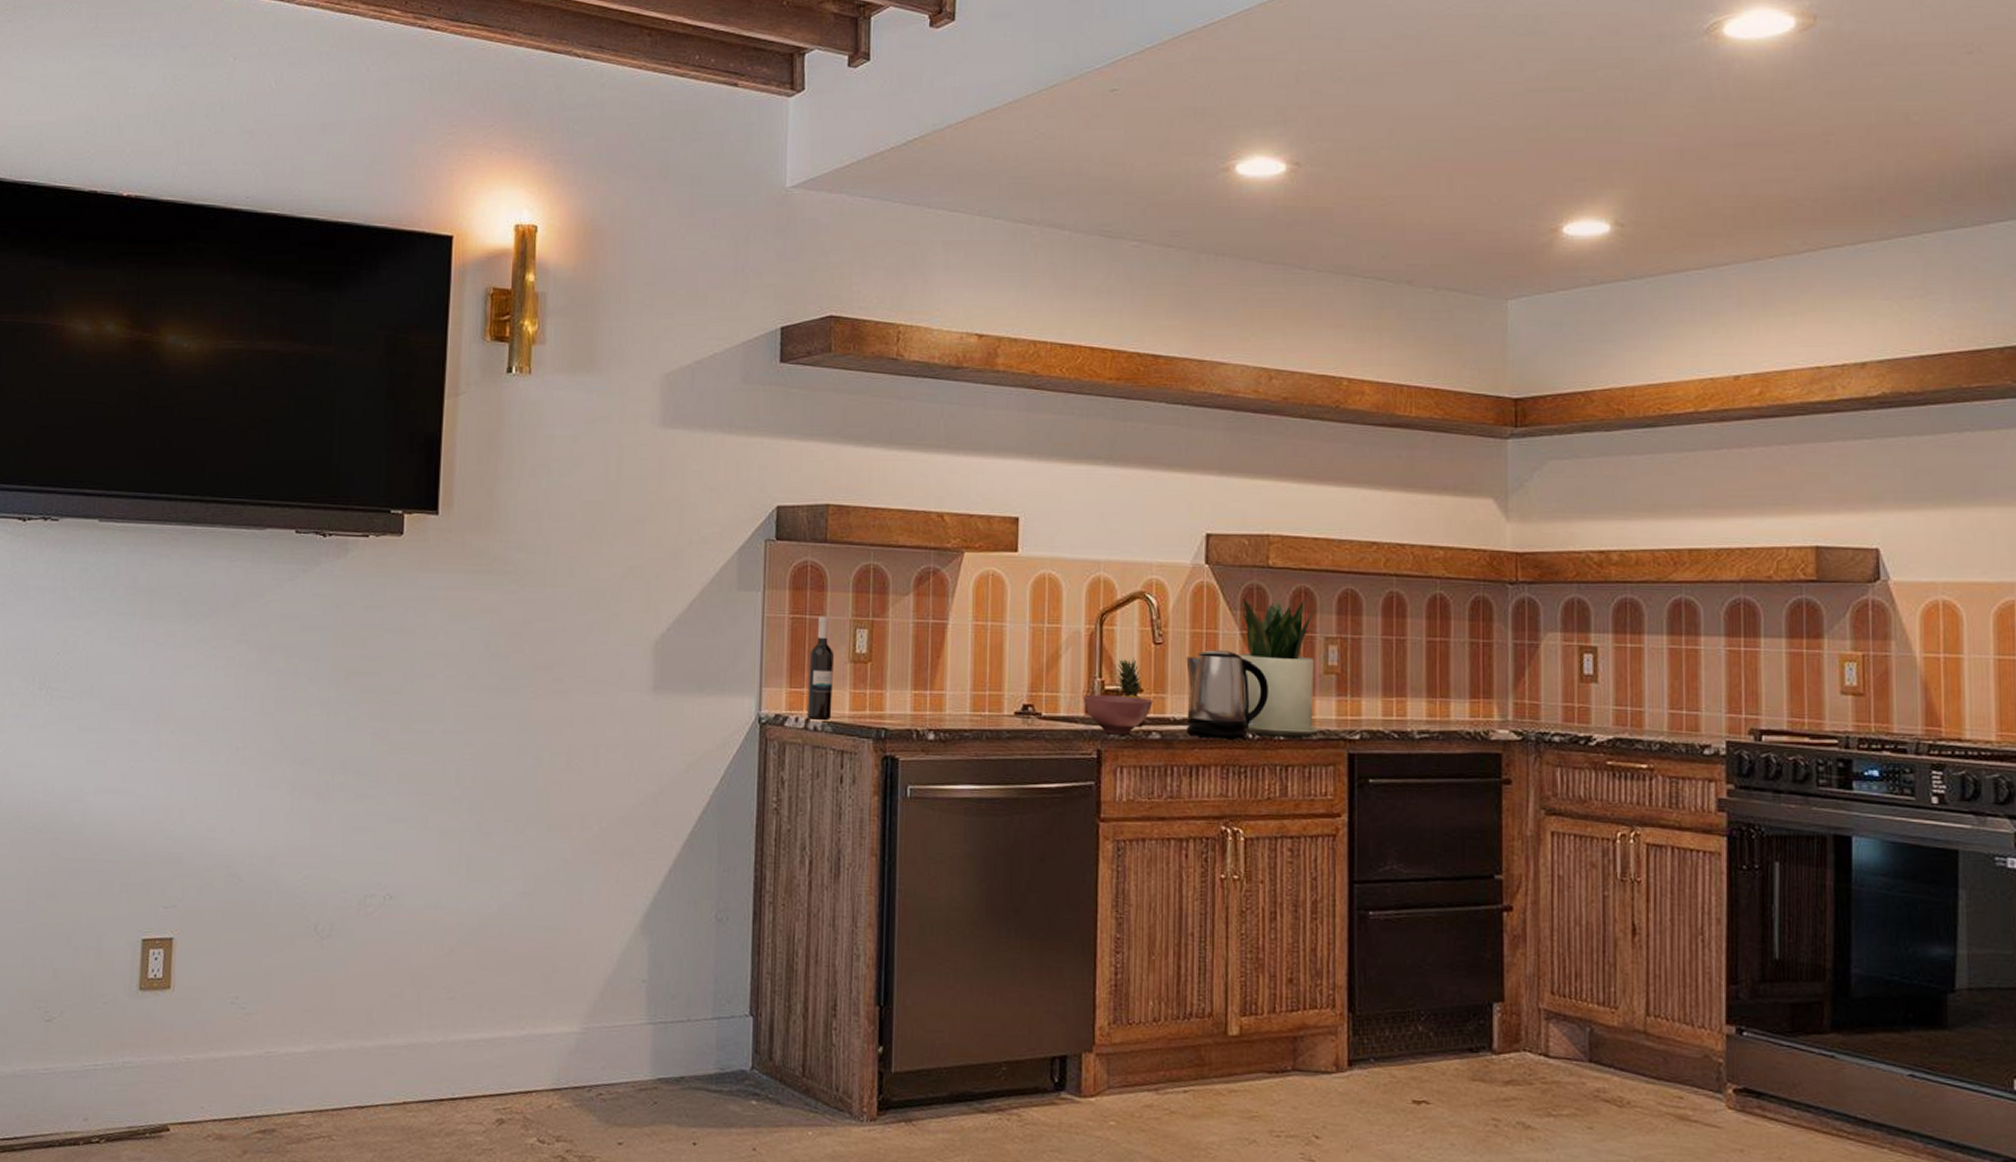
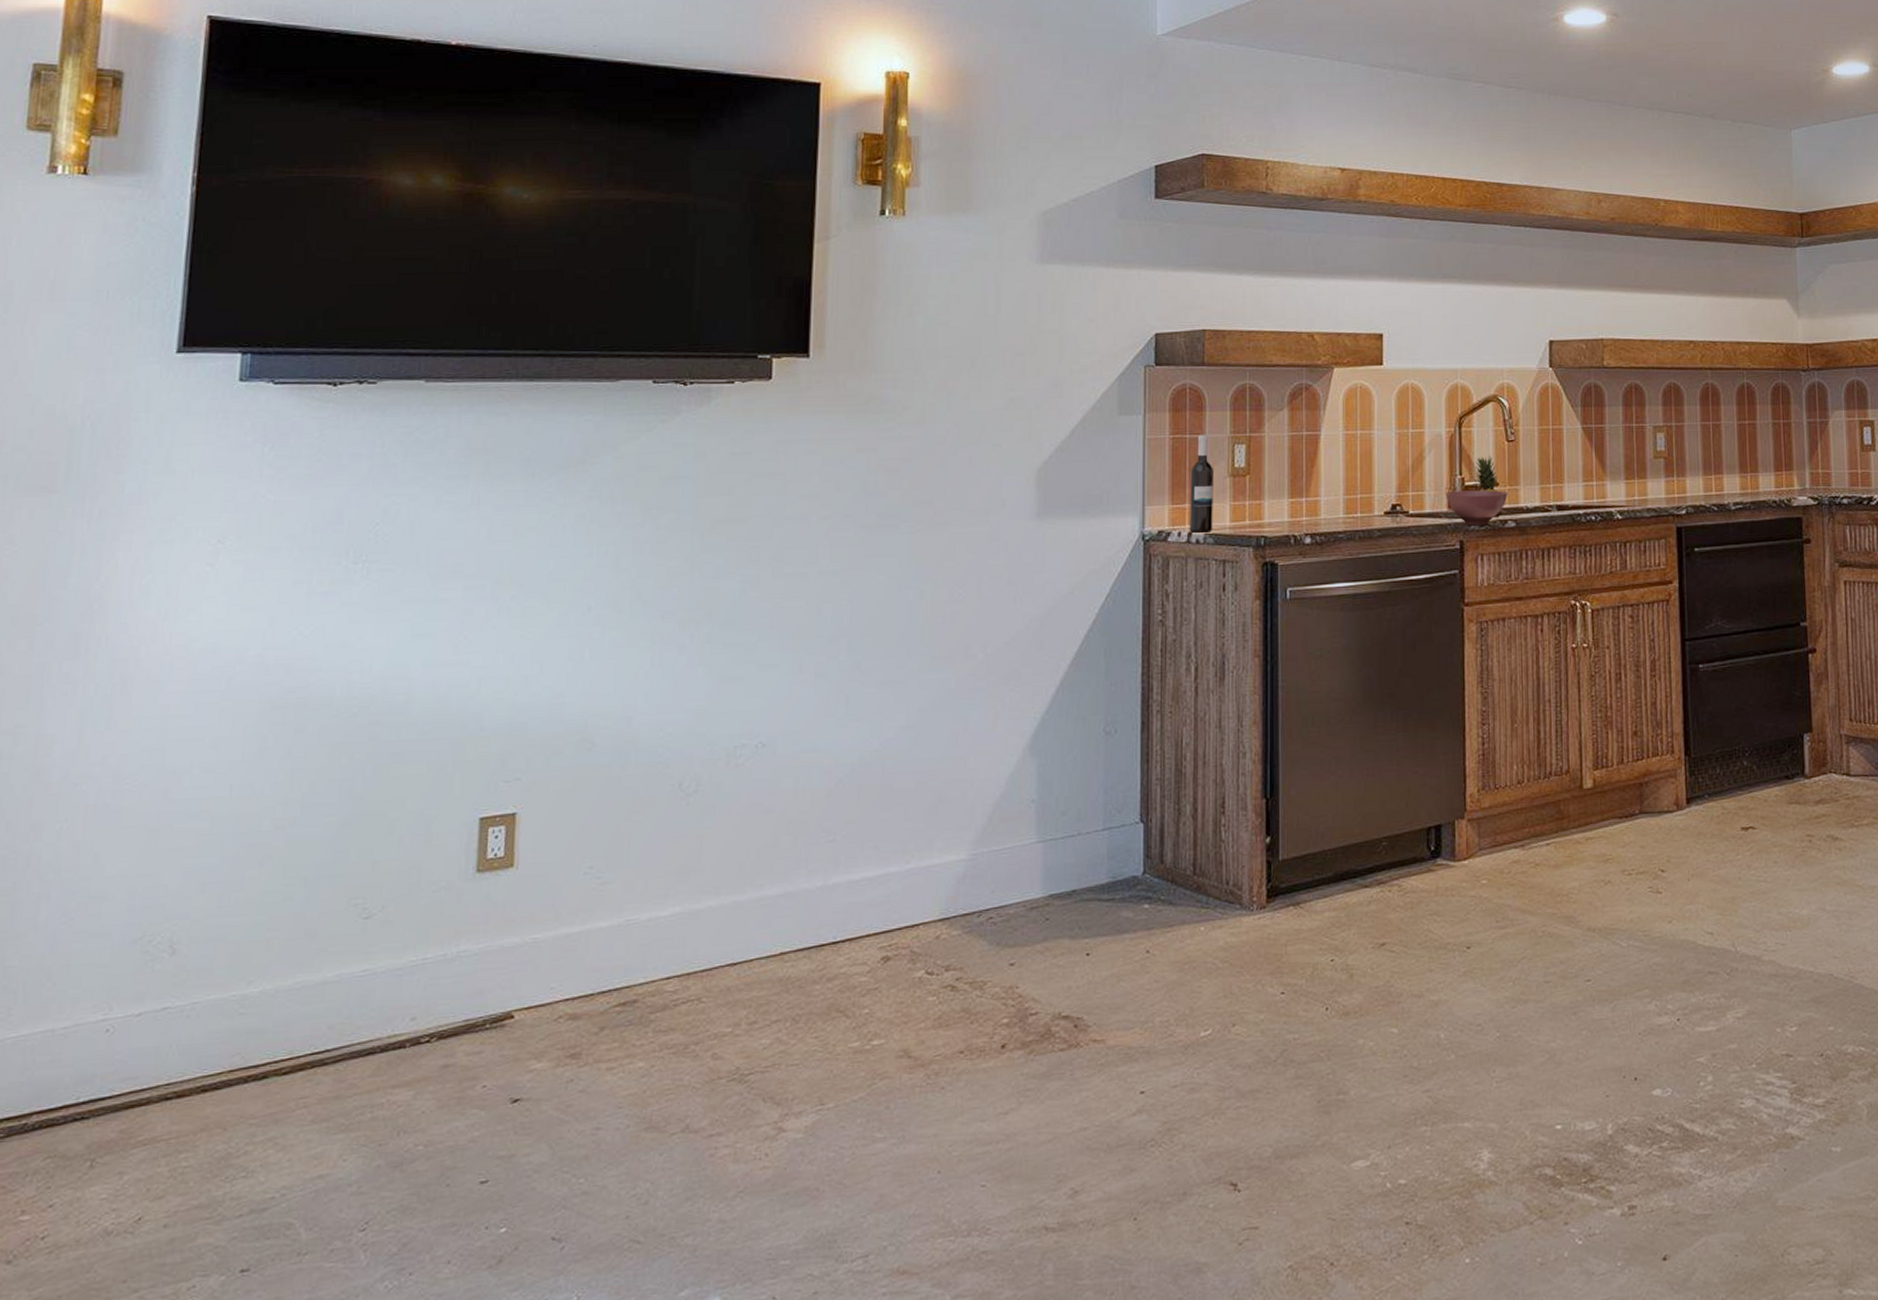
kettle: present [1186,650,1270,739] -> none [1536,443,1608,523]
planter: present [1238,598,1321,737] -> none [1580,395,1653,517]

